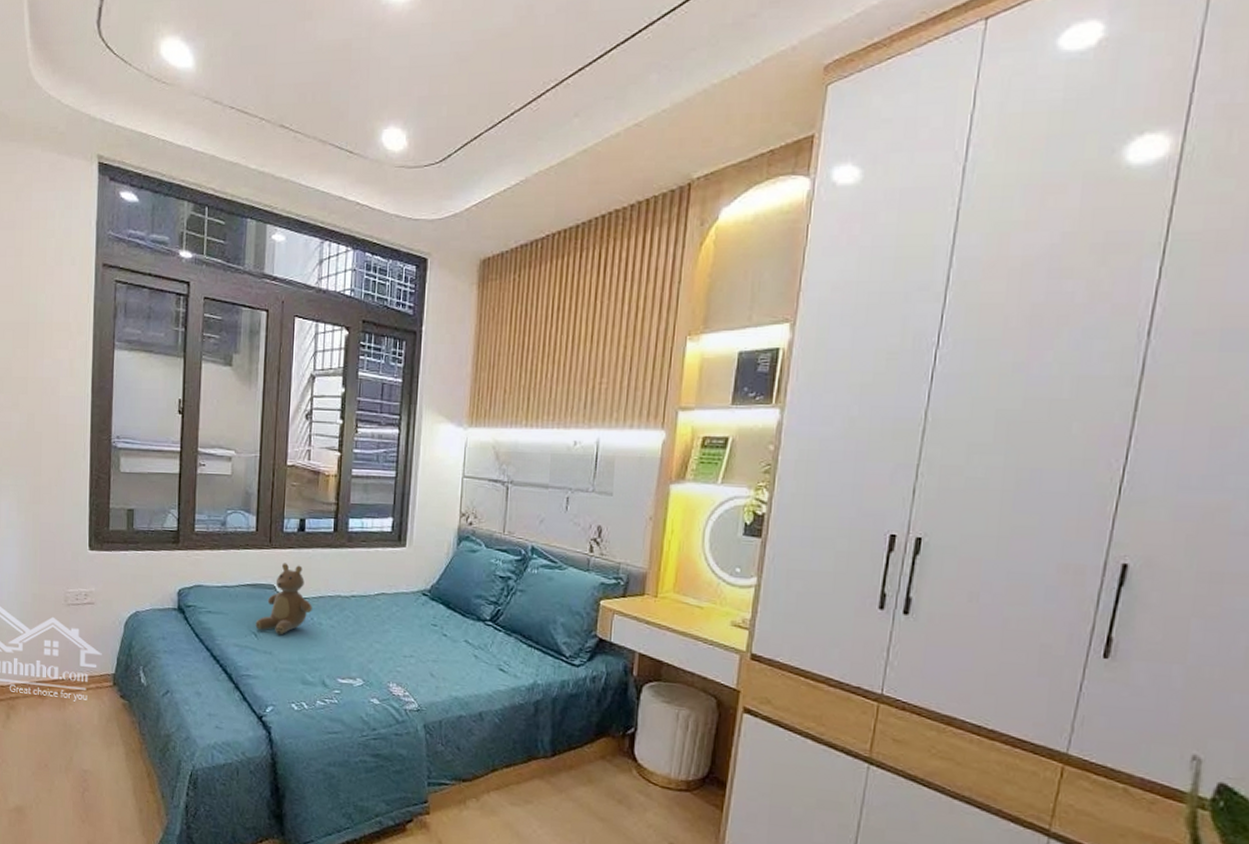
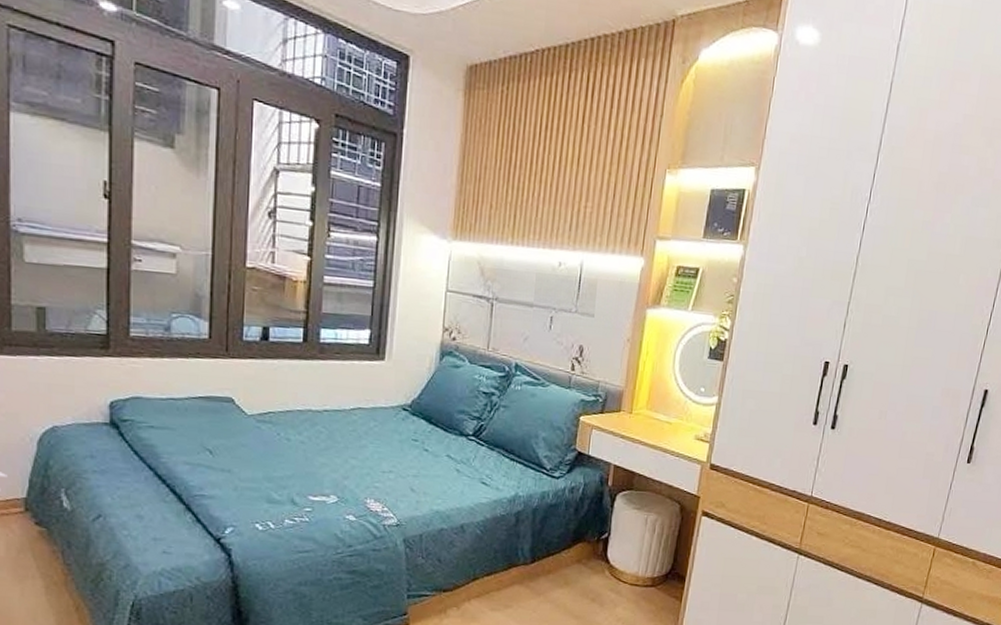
teddy bear: present [255,563,312,635] -> none [210,374,279,452]

